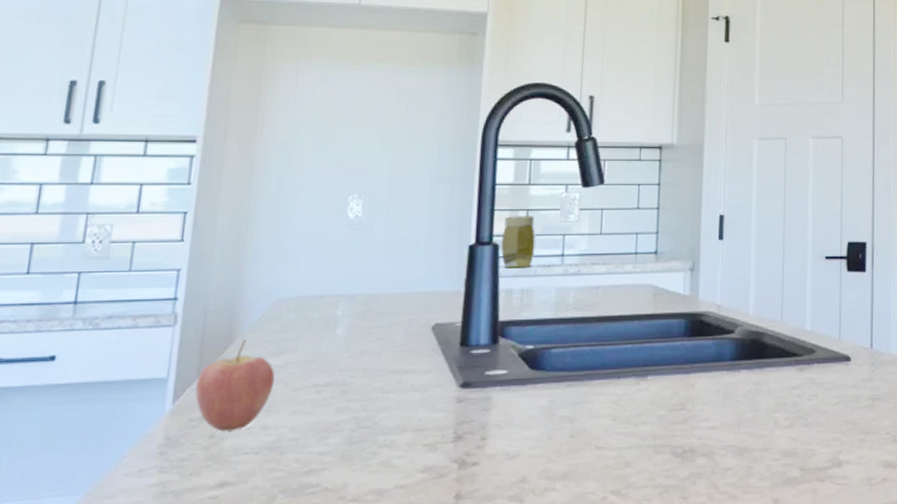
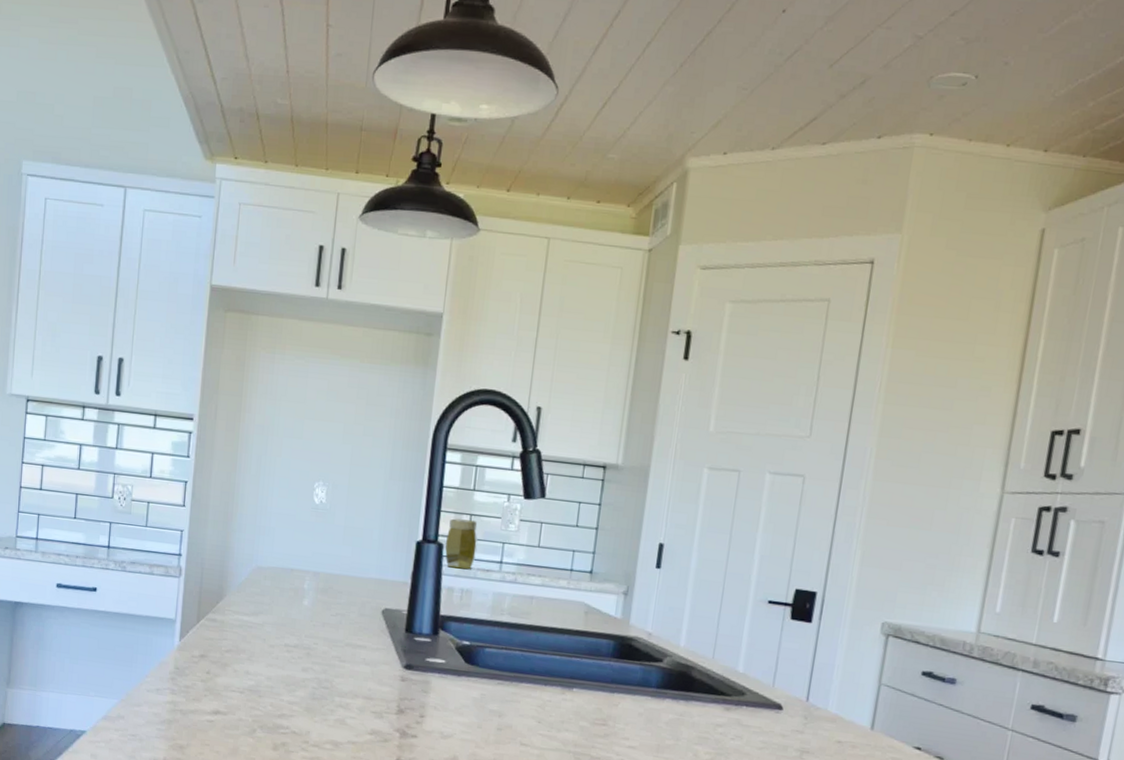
fruit: present [195,339,275,432] -> none [195,597,255,672]

